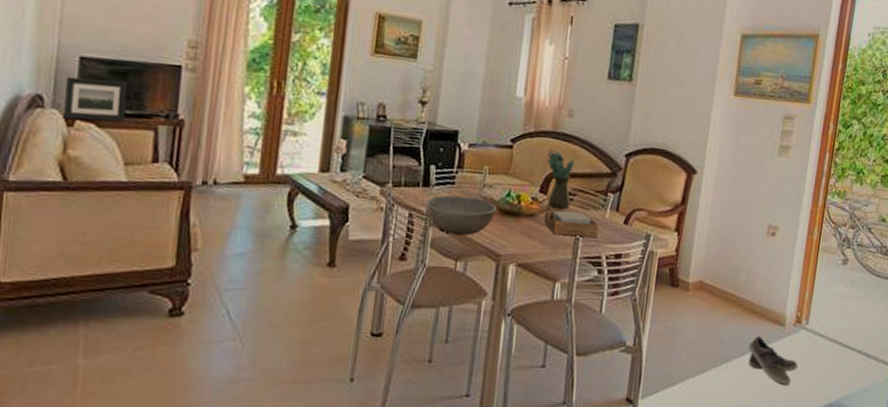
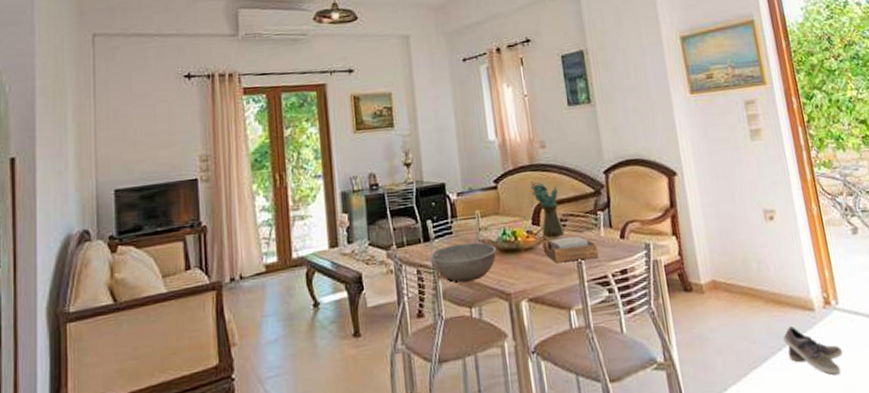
picture frame: present [63,76,128,122] -> none [105,202,157,247]

